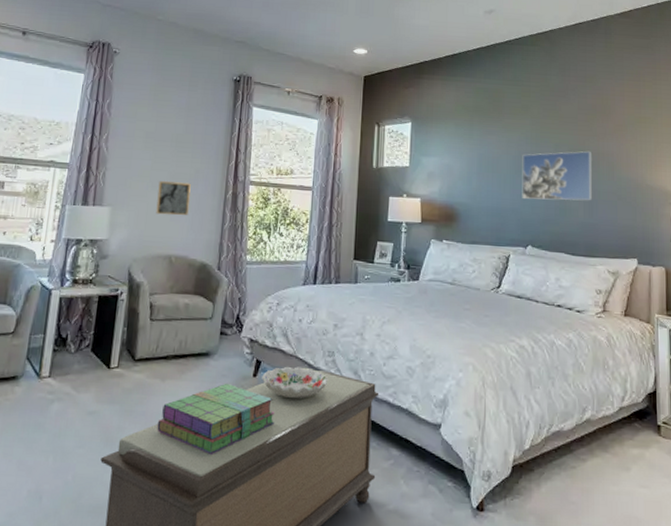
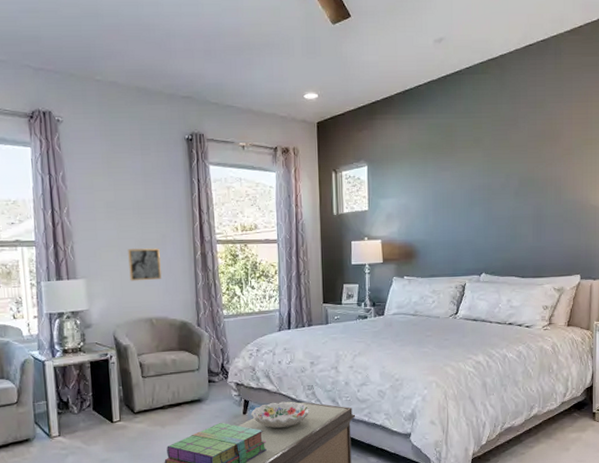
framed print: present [522,151,593,201] -> none [475,177,541,231]

